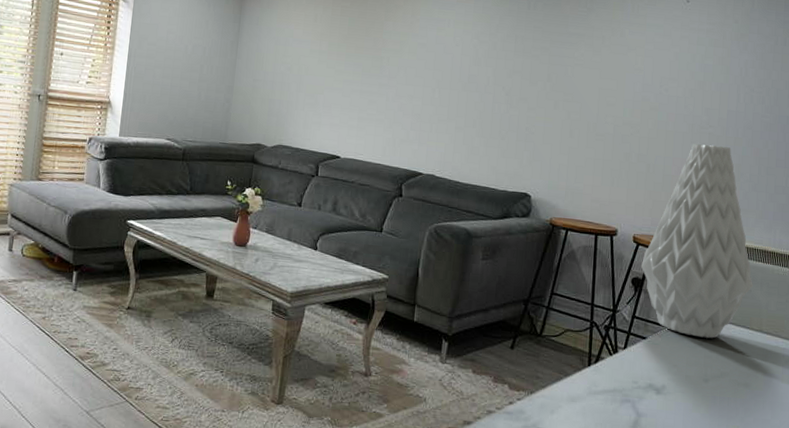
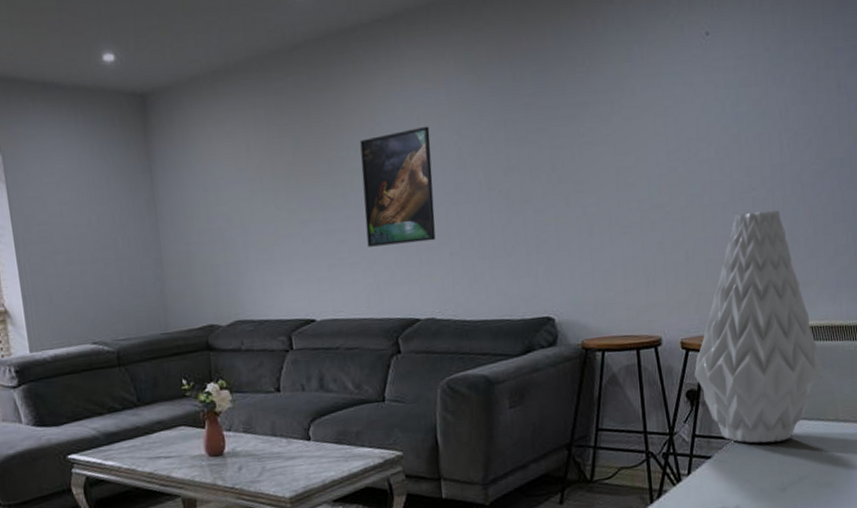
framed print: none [392,28,456,115] -> present [360,126,436,247]

